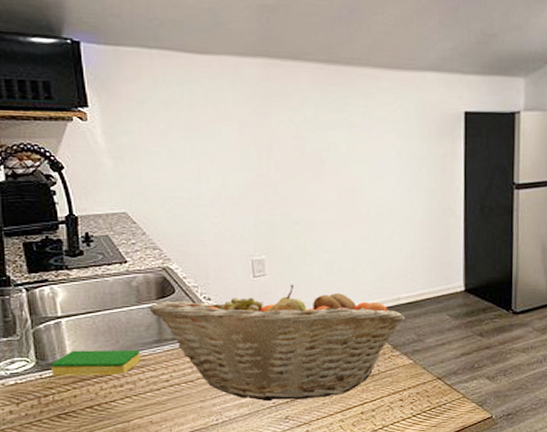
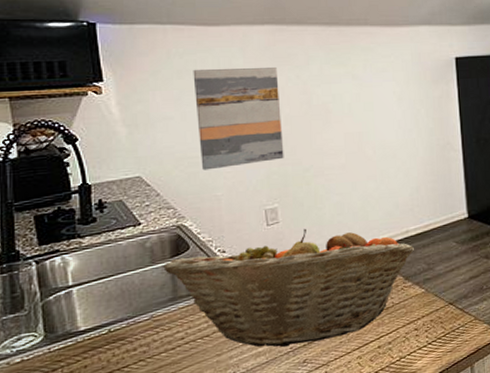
dish sponge: present [50,349,141,376] -> none [59,311,155,348]
wall art: none [180,101,273,213] -> present [193,68,284,171]

